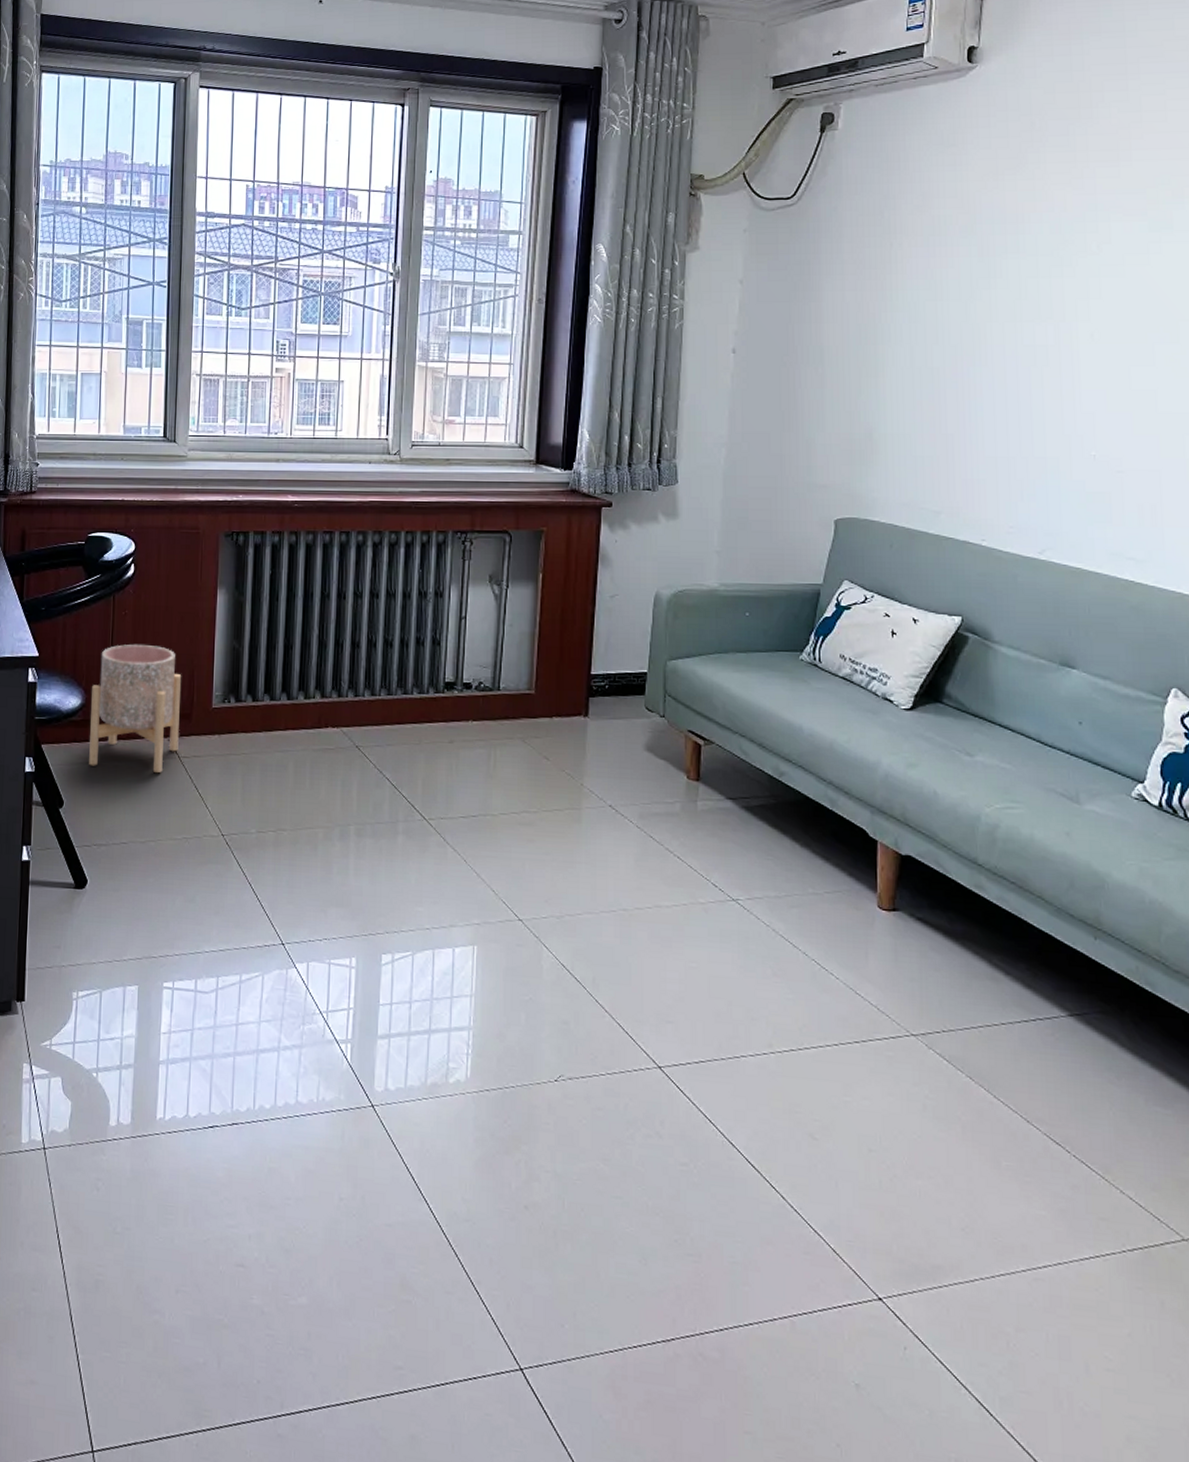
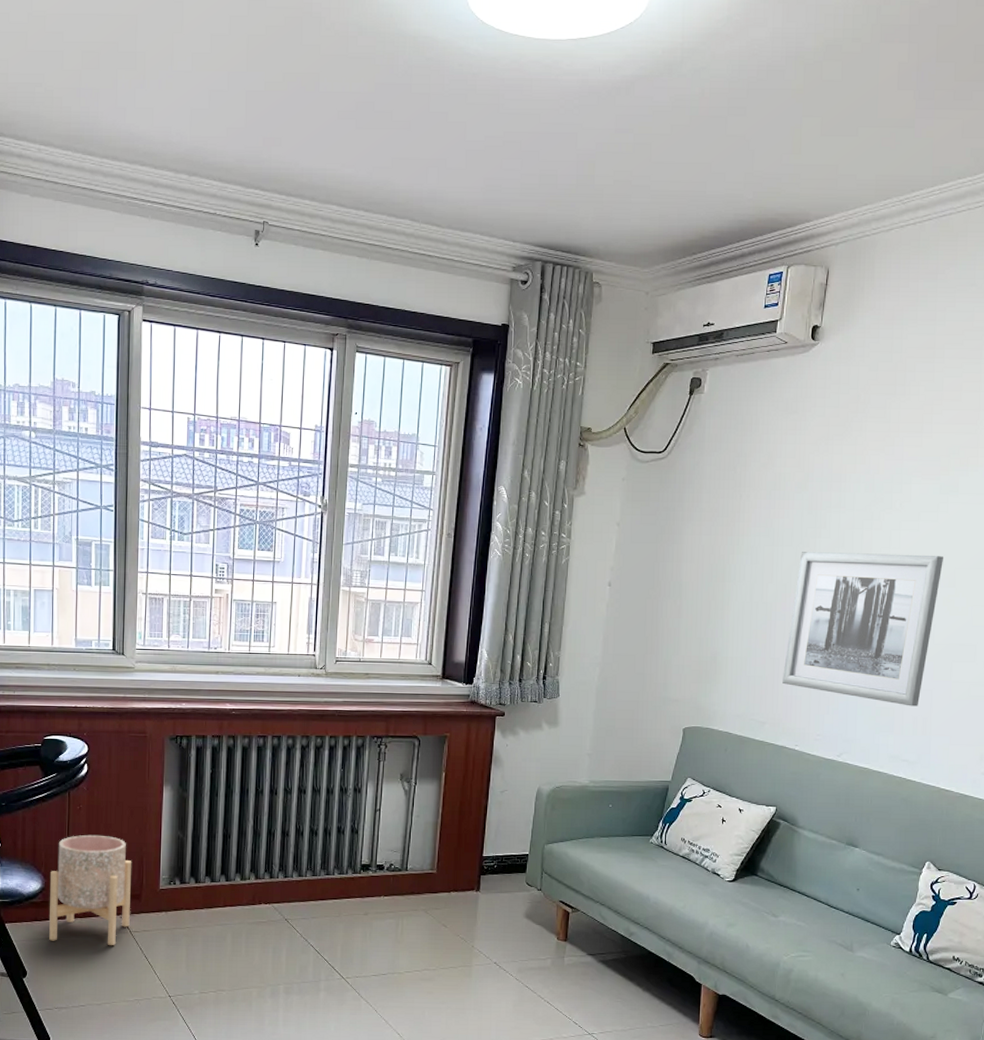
wall art: none [959,305,1161,491] -> present [782,552,943,707]

